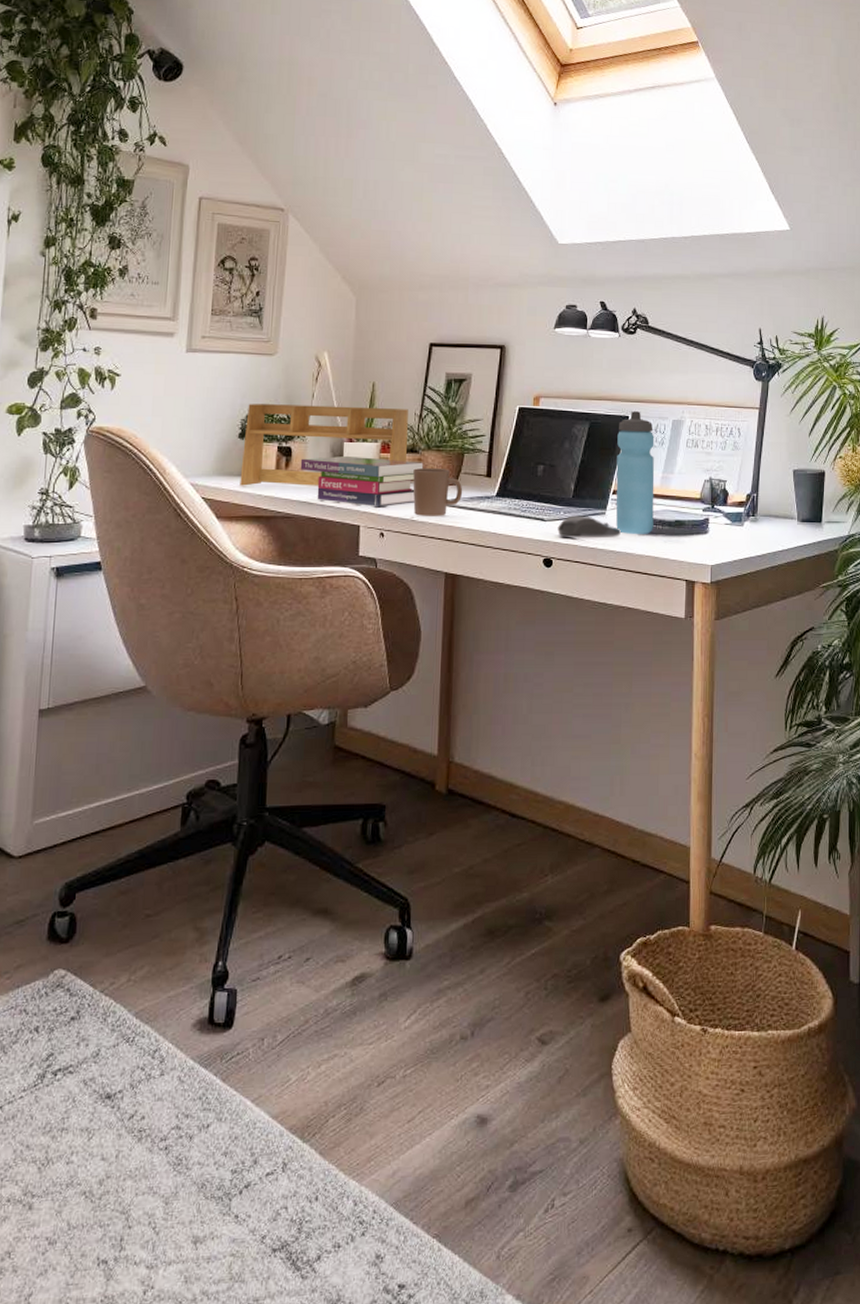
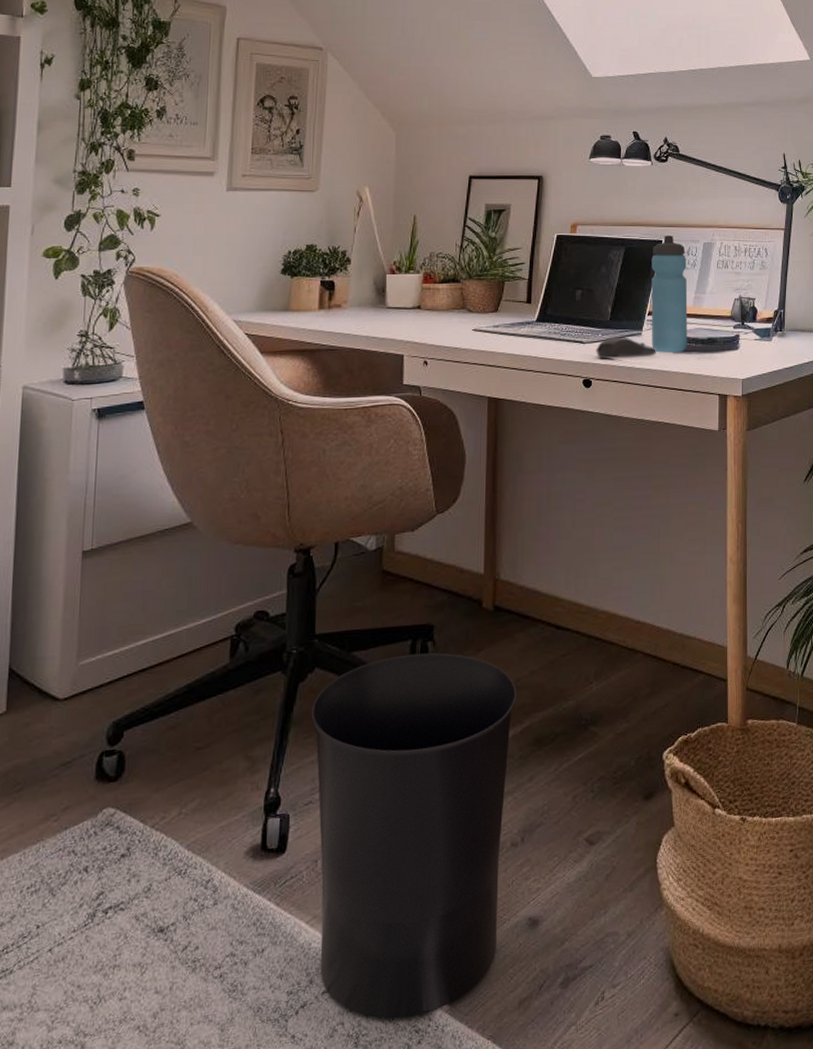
desk organizer: present [240,404,408,486] -> none [283,239,449,321]
waste bin: none [260,833,469,1208] -> present [311,652,517,1019]
books: present [300,456,424,508] -> none [343,288,465,337]
mug: present [413,467,463,516] -> none [455,296,504,343]

